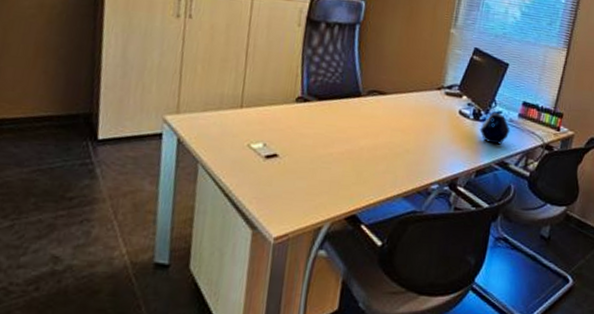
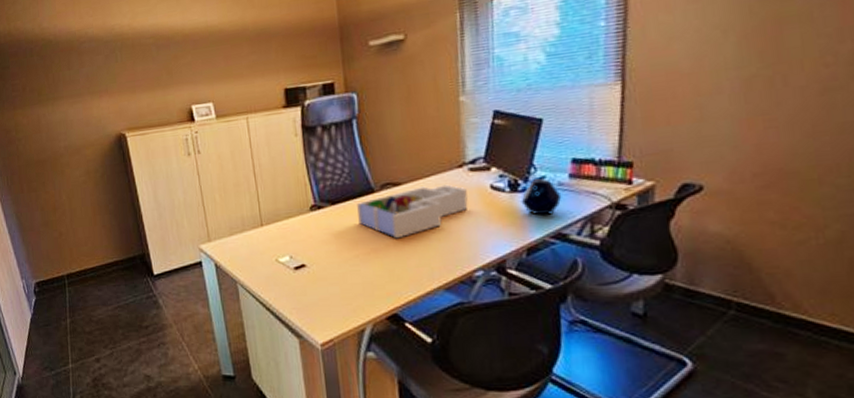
desk organizer: none [340,100,440,144] -> present [357,184,469,239]

